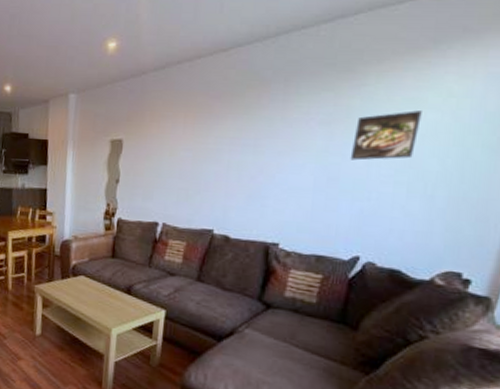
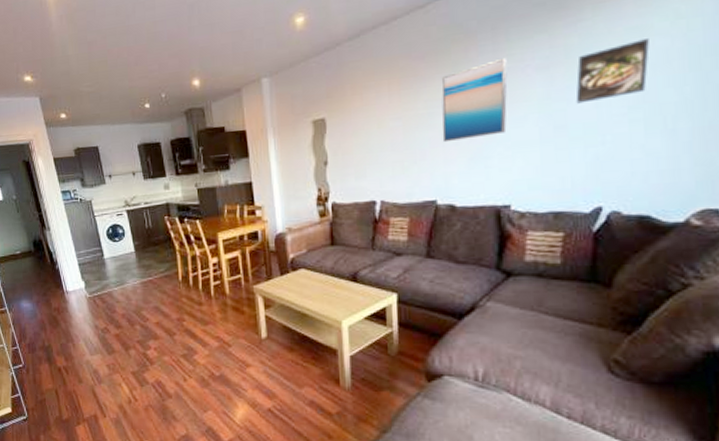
wall art: none [226,108,294,178] -> present [441,57,508,143]

